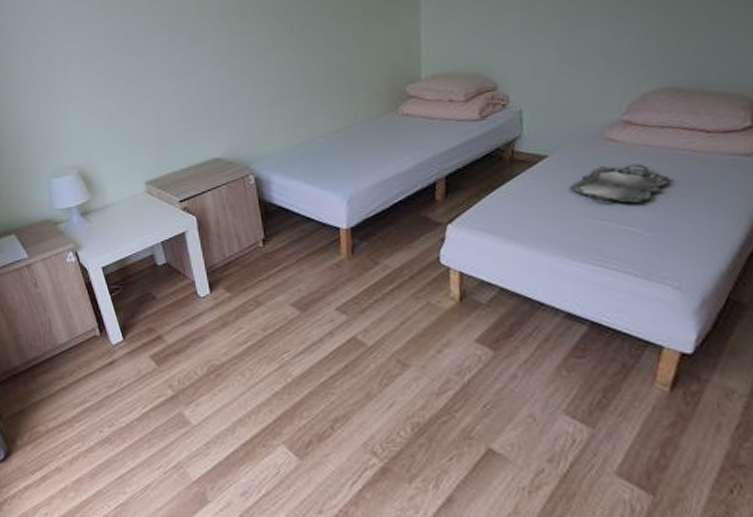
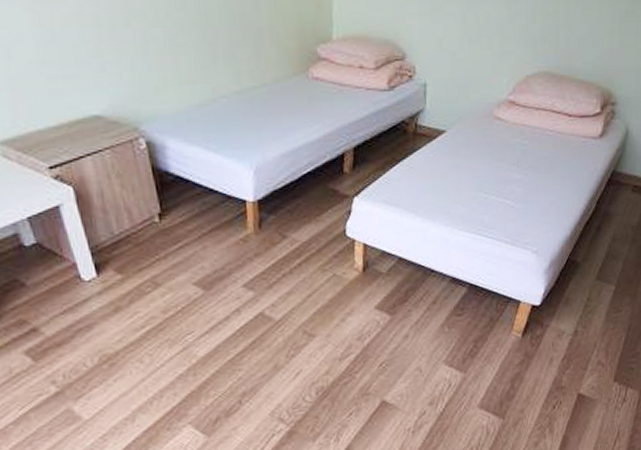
serving tray: present [569,163,670,204] -> none [461,142,539,179]

